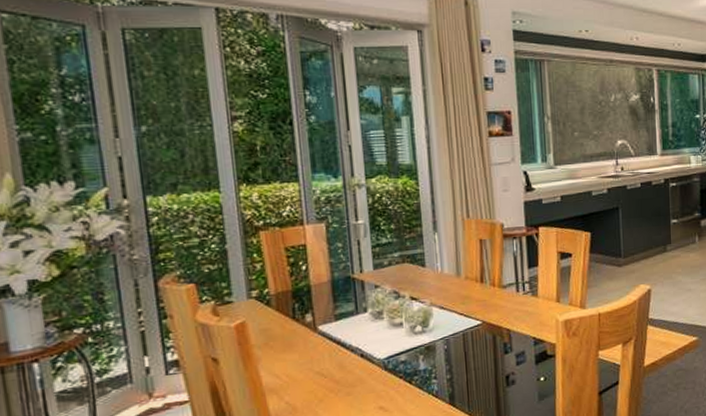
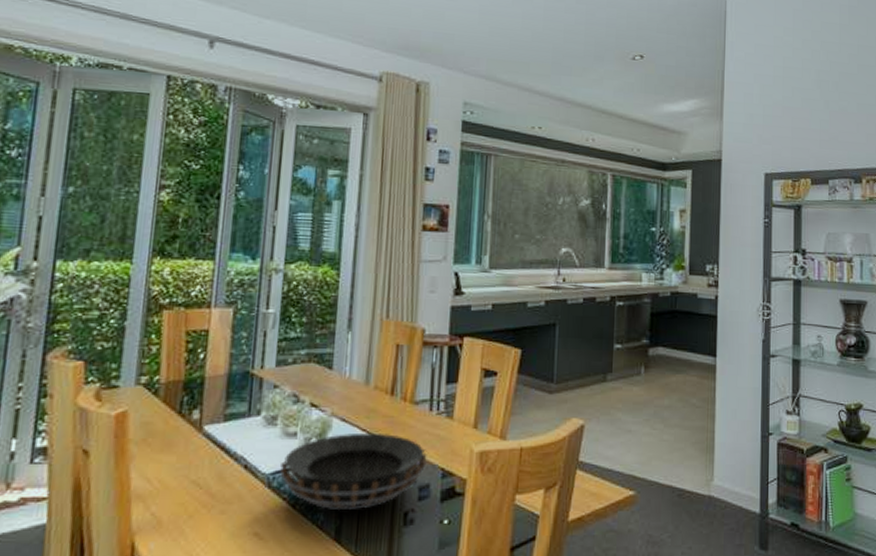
decorative bowl: none [393,315,520,381] -> present [280,432,427,509]

